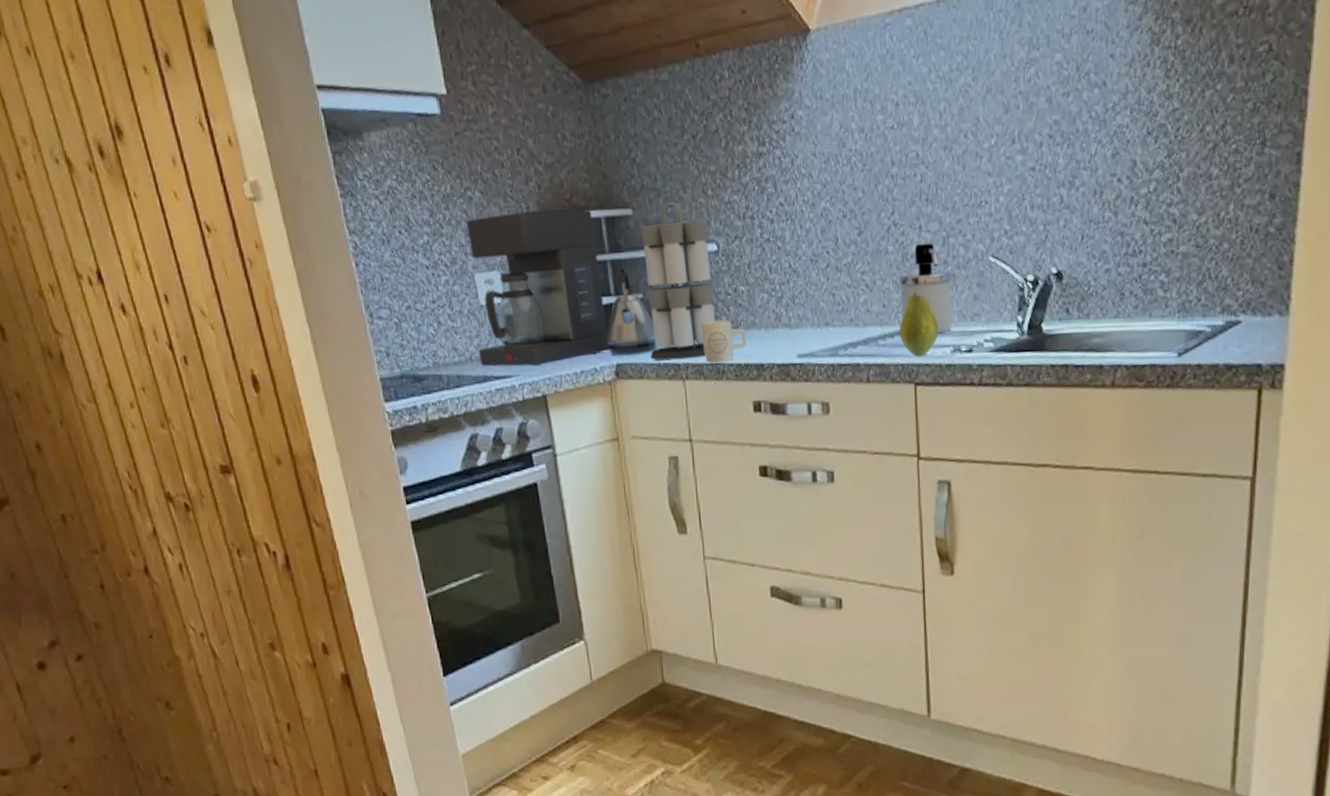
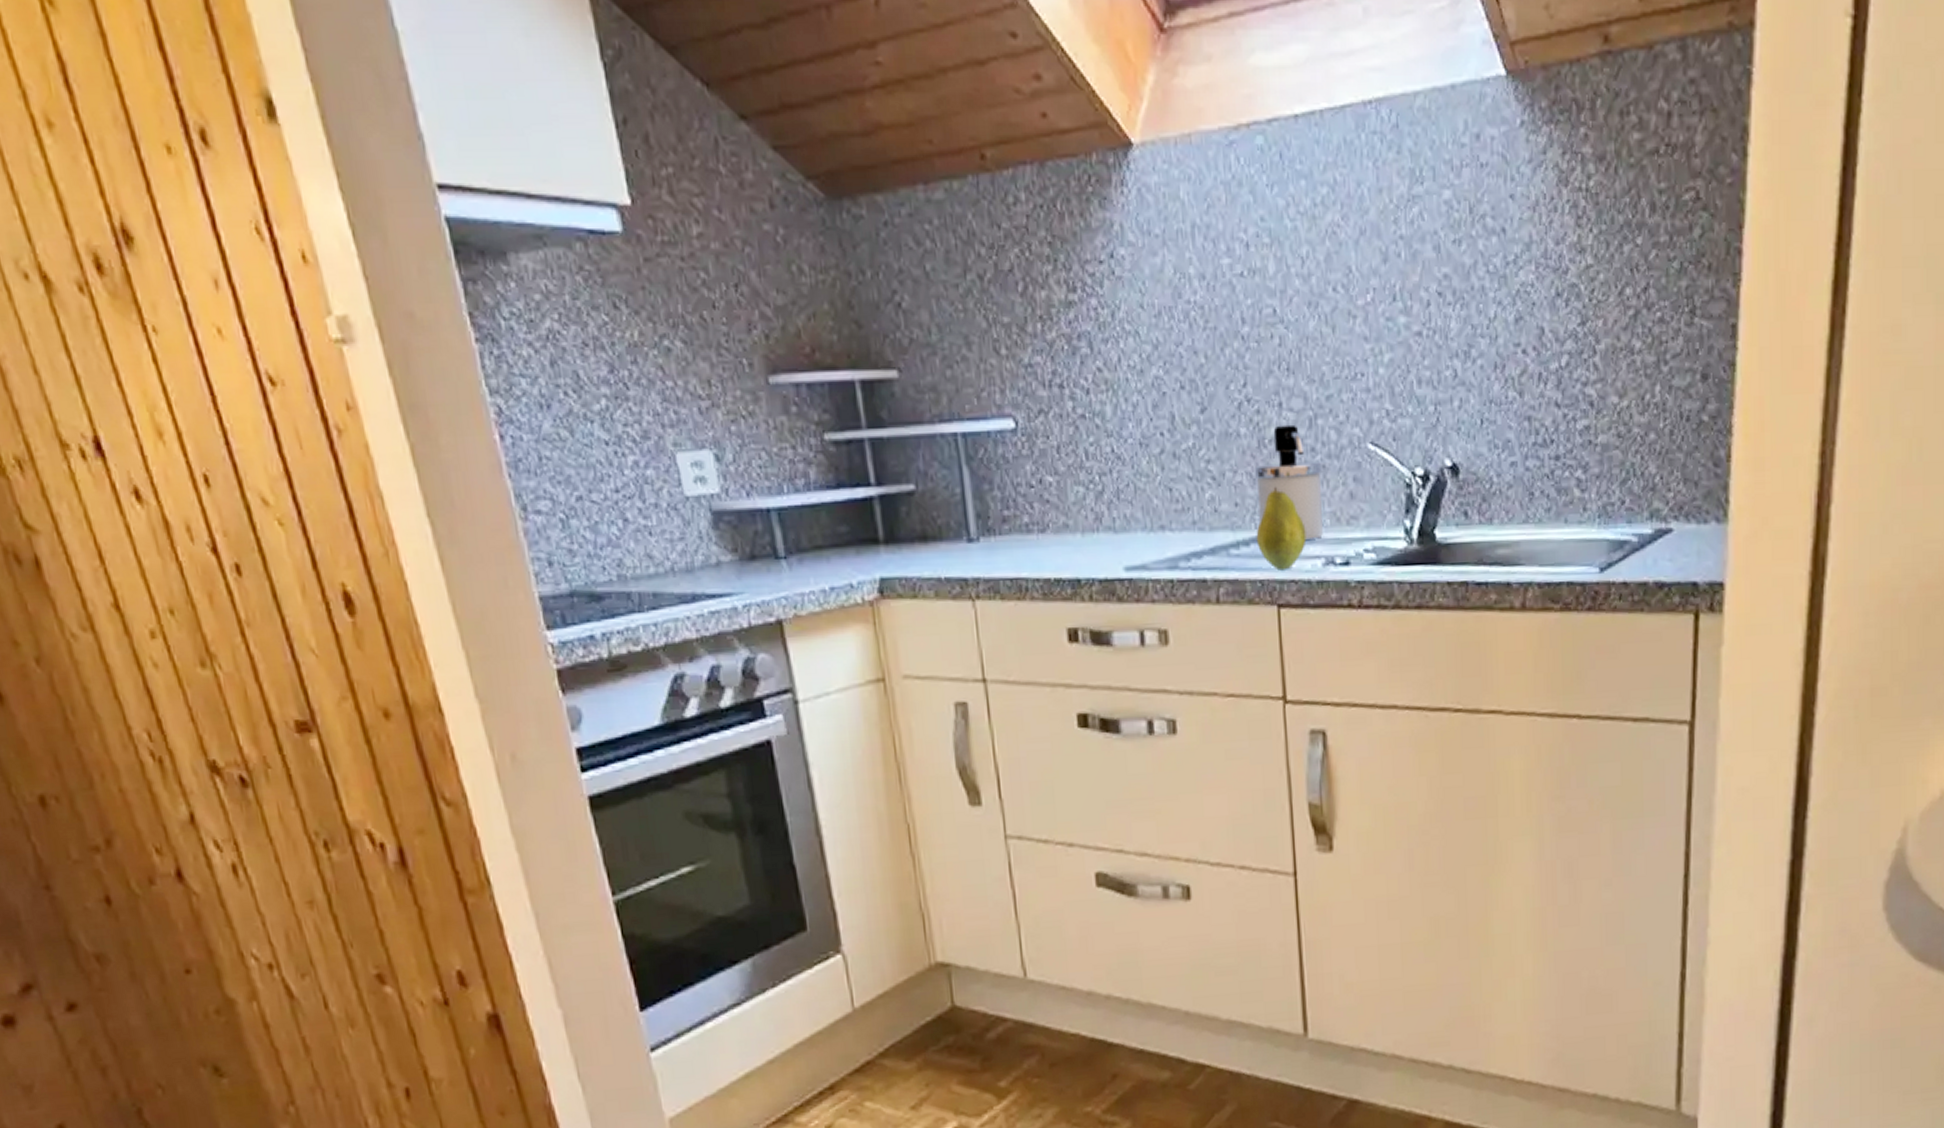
coffee maker: present [466,208,609,367] -> none [662,368,870,581]
kettle: present [605,266,657,356] -> none [863,446,936,568]
spice rack: present [639,202,715,361] -> none [908,362,1014,574]
mug: present [701,320,747,363] -> none [995,521,1058,577]

